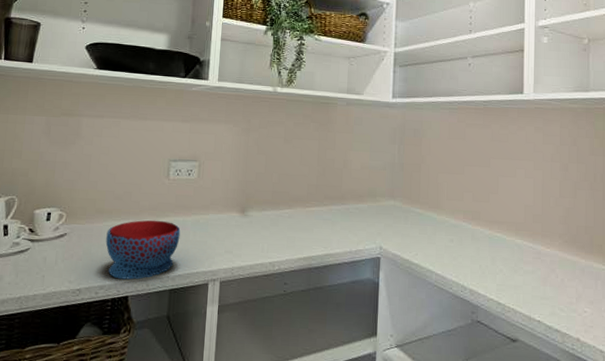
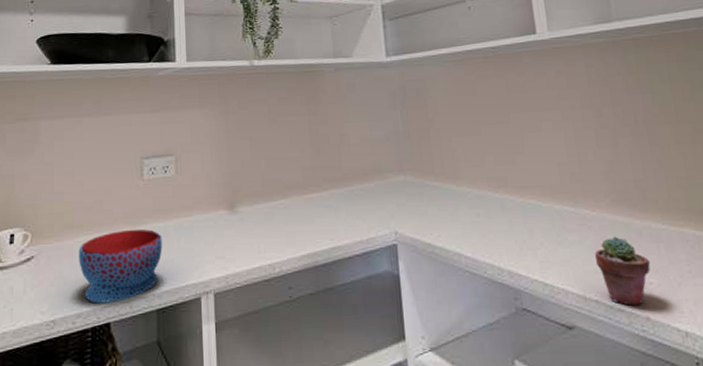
potted succulent: none [543,270,588,328] -> present [594,236,651,306]

